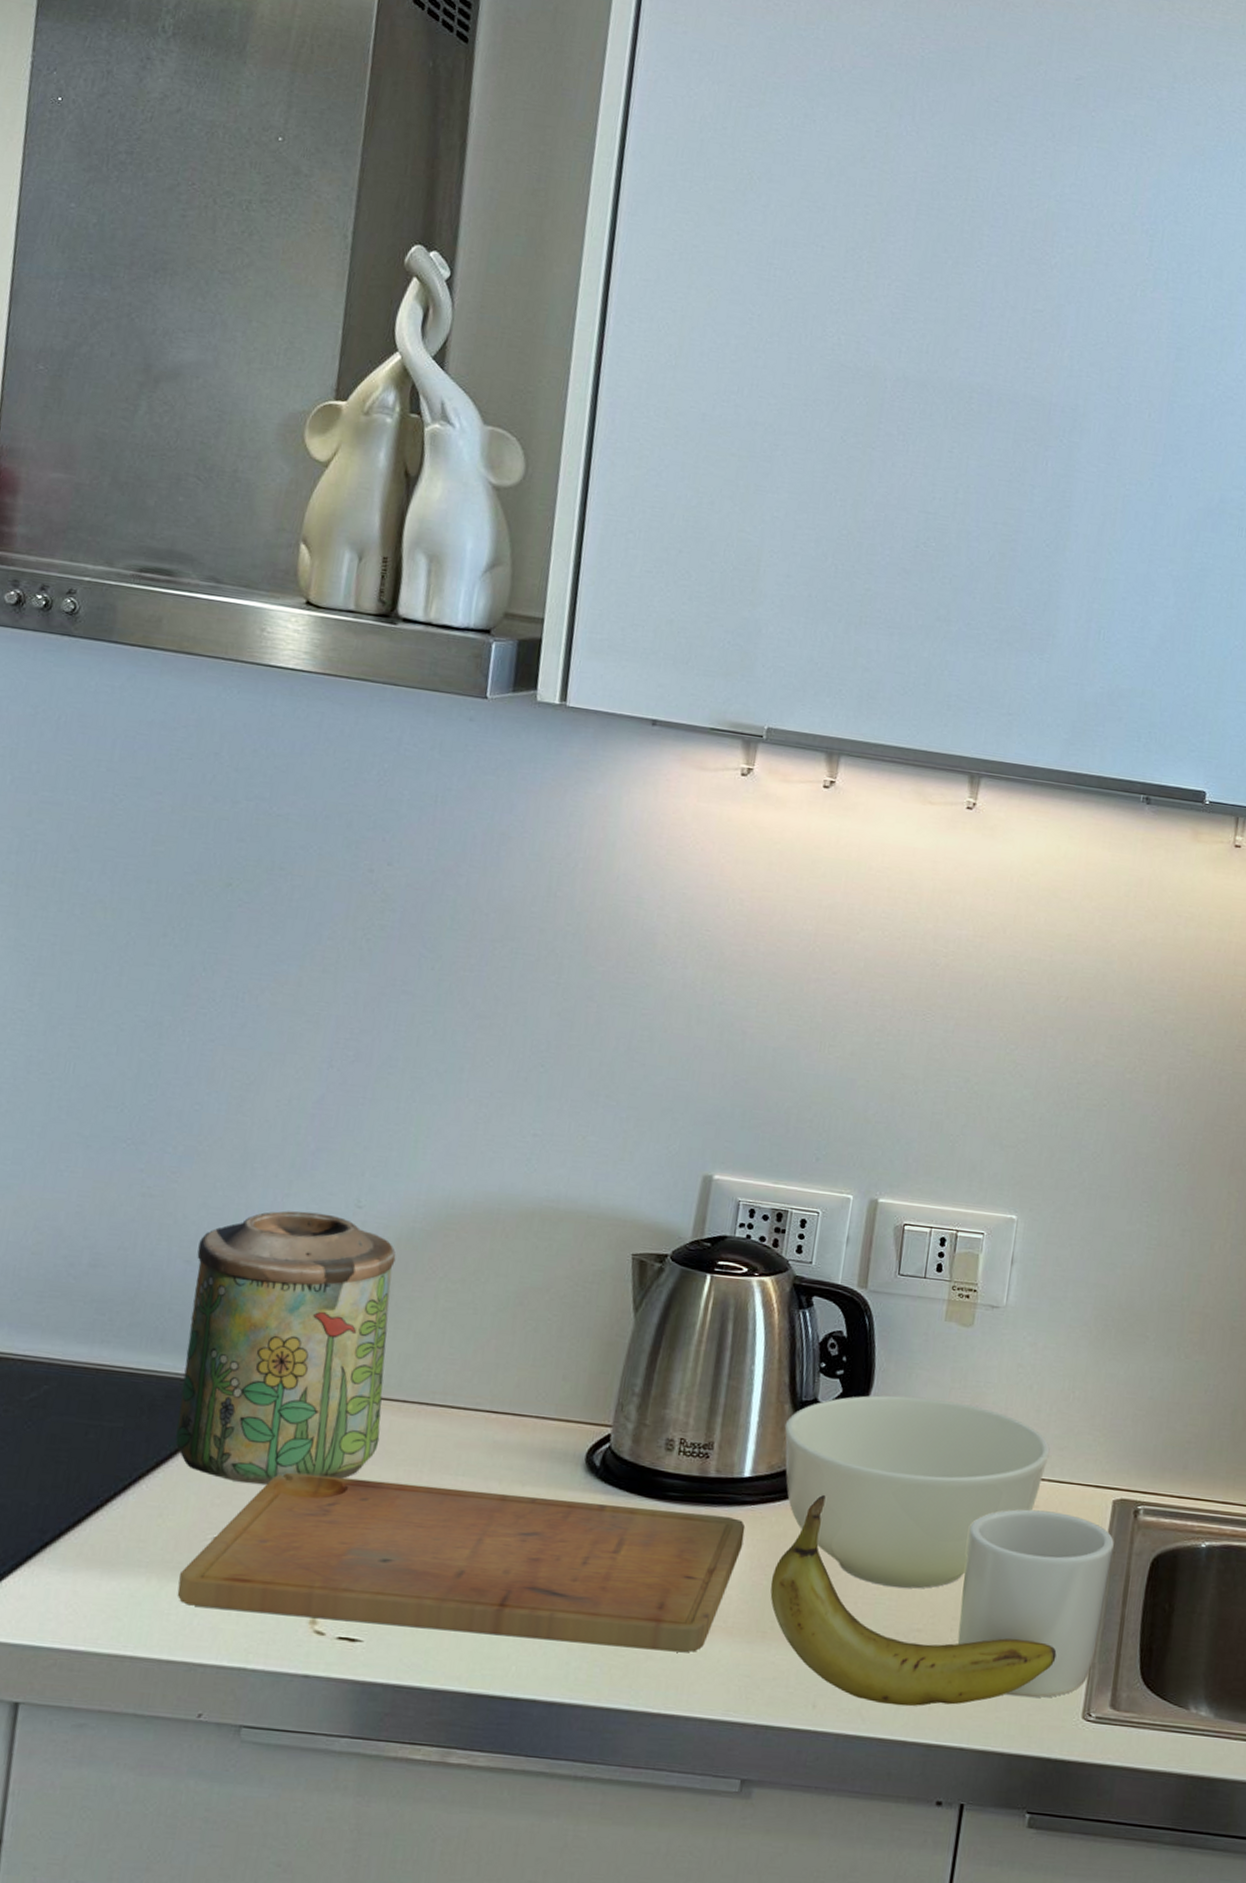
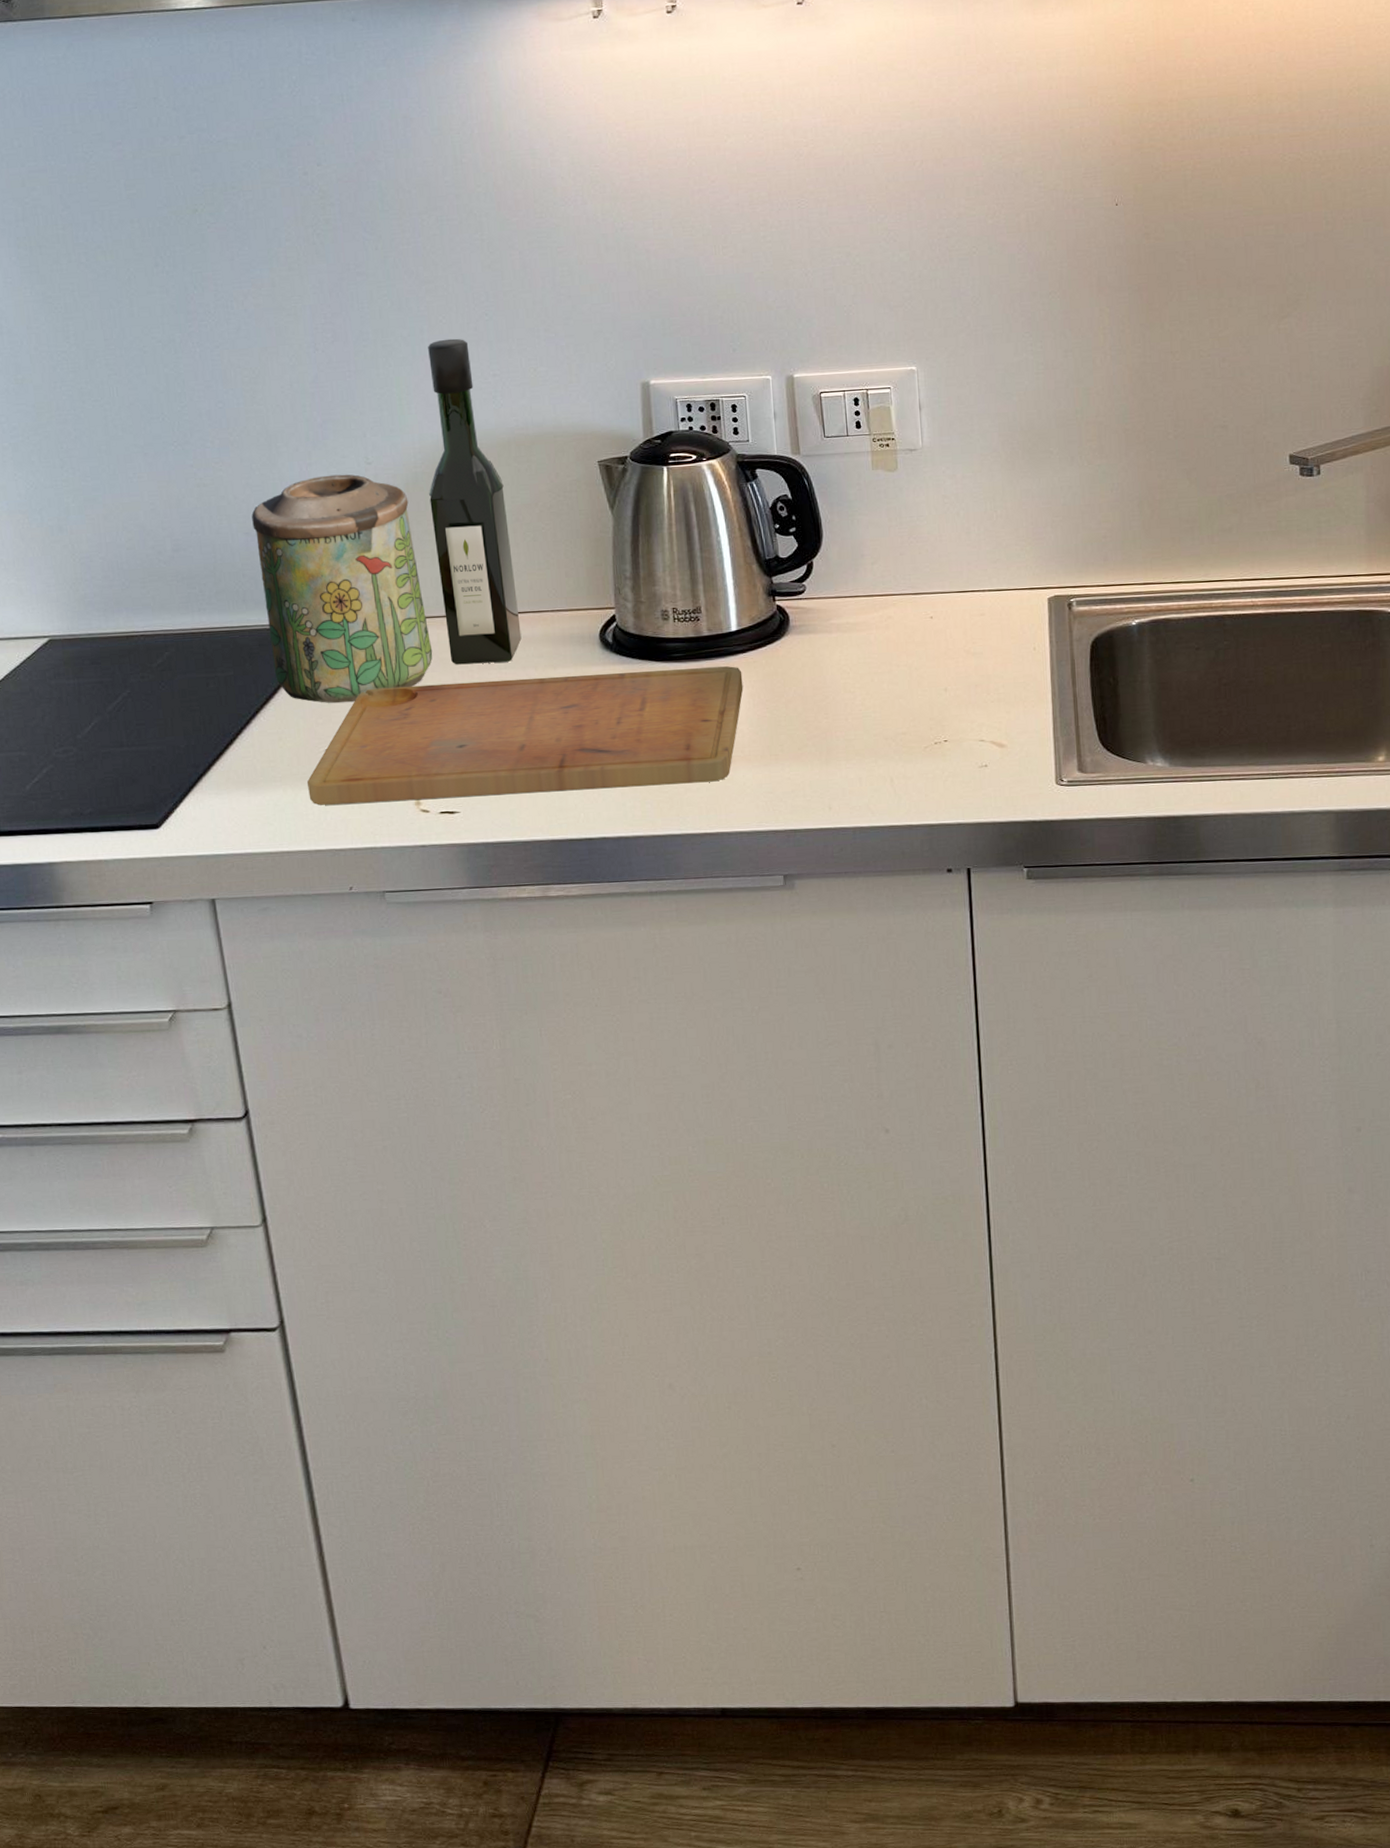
bottle: none [399,1083,515,1468] -> present [428,338,522,665]
fruit: present [770,1494,1057,1707] -> none [773,634,1024,798]
bowl: present [784,1395,1050,1589] -> none [756,537,985,702]
mug: present [957,1509,1114,1698] -> none [929,616,1058,775]

